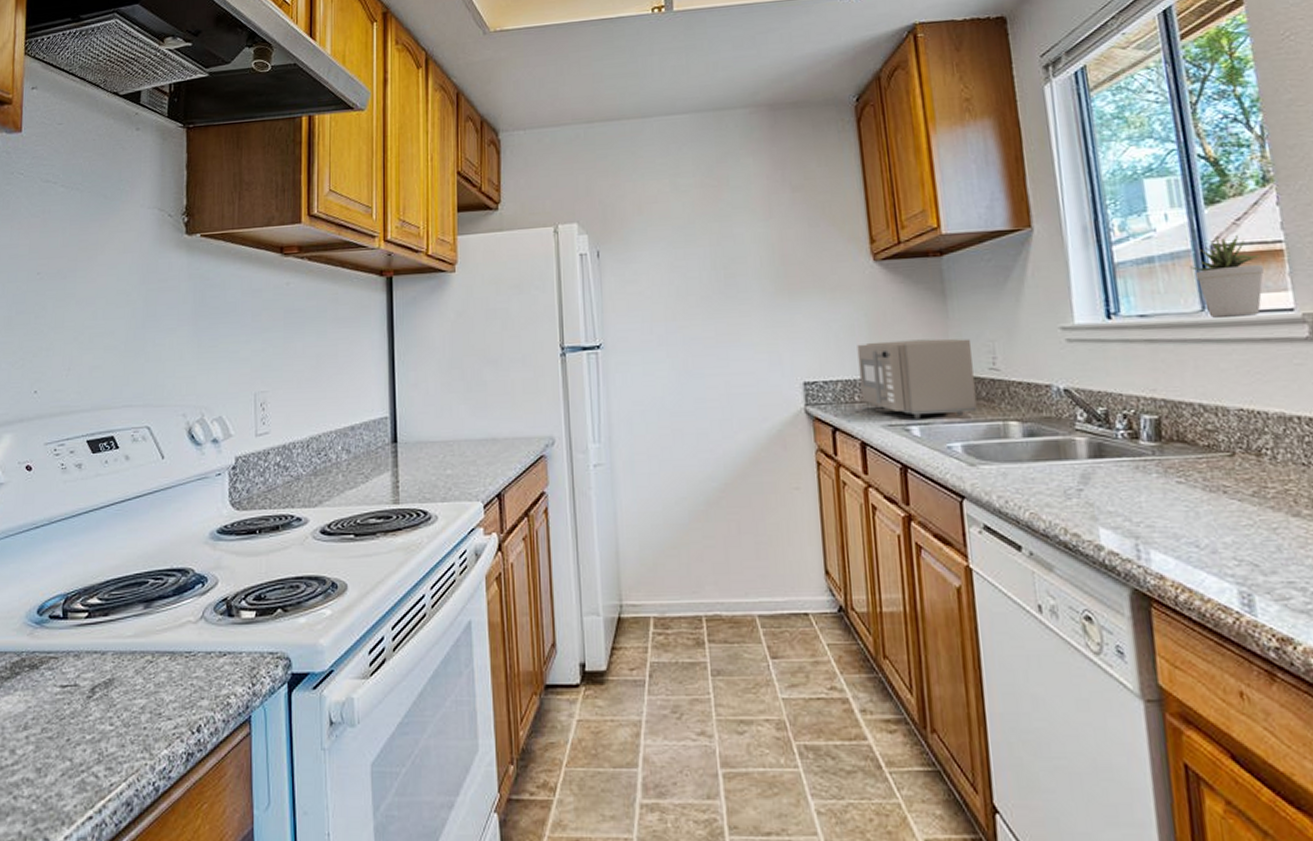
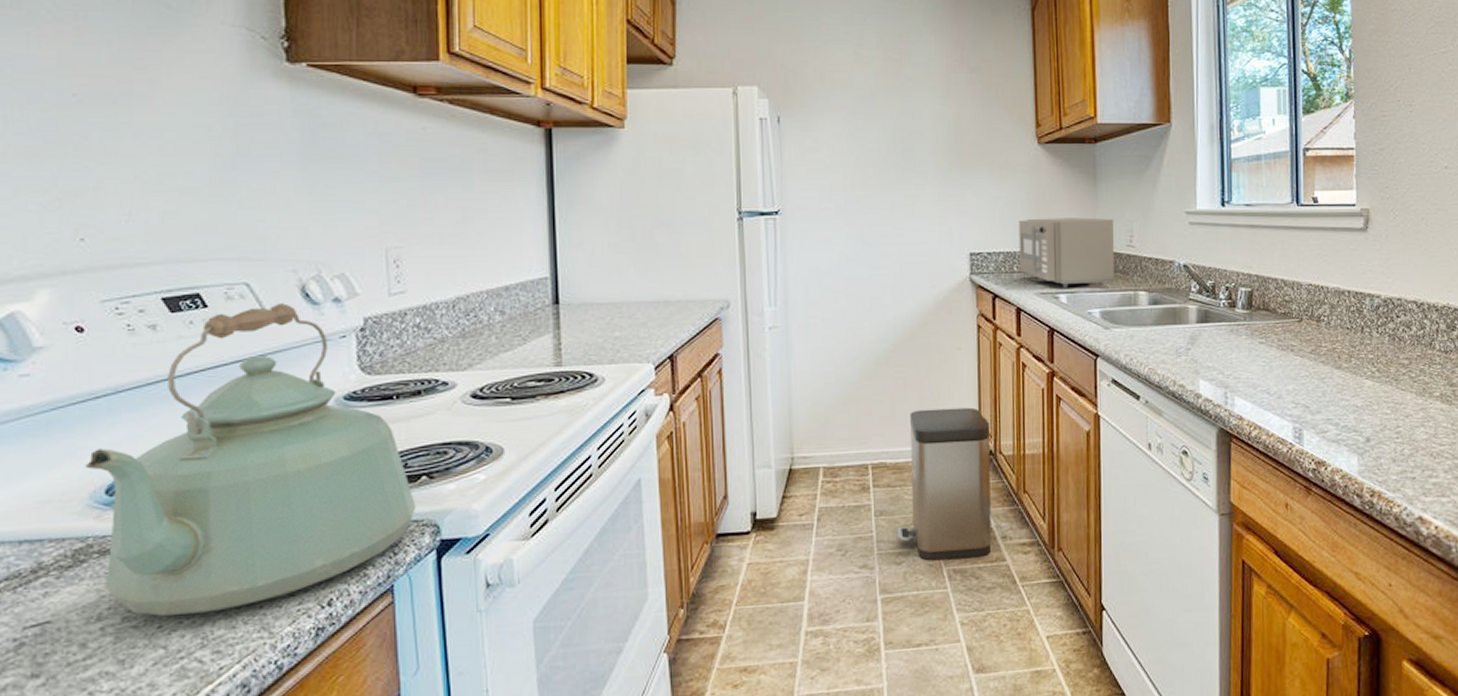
kettle: none [24,444,272,729] -> present [84,303,417,616]
pedal bin: none [736,555,849,733] -> present [896,407,992,561]
potted plant: present [1190,234,1265,319] -> none [1287,140,1339,210]

